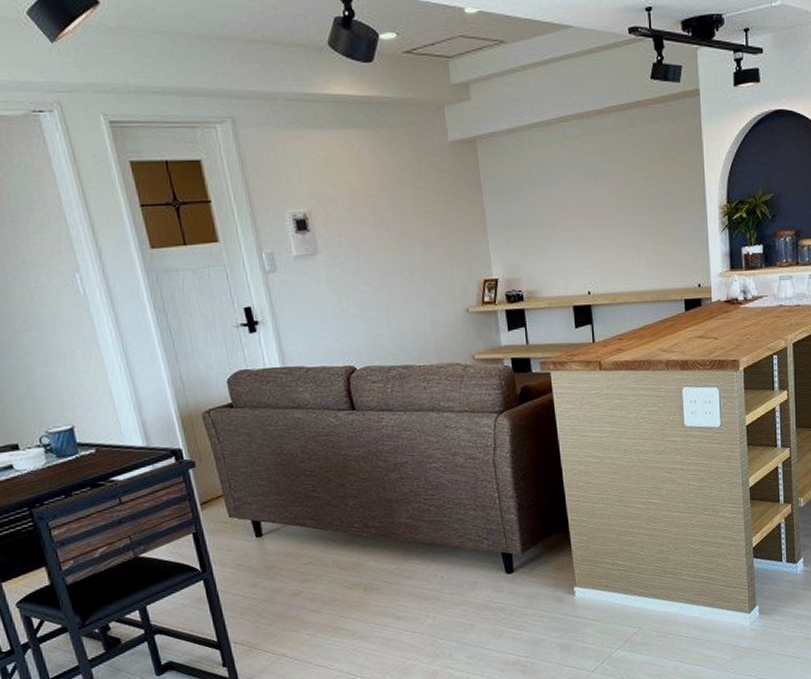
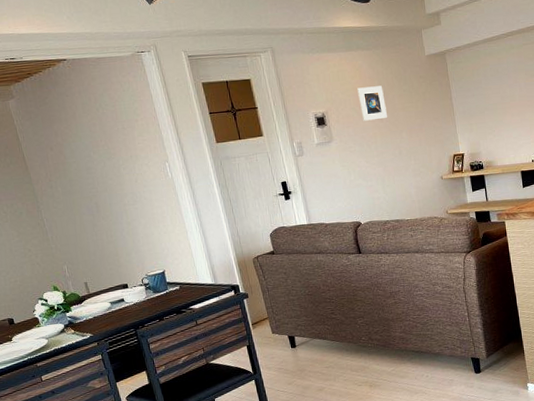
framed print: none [353,180,396,228] -> present [357,86,388,121]

